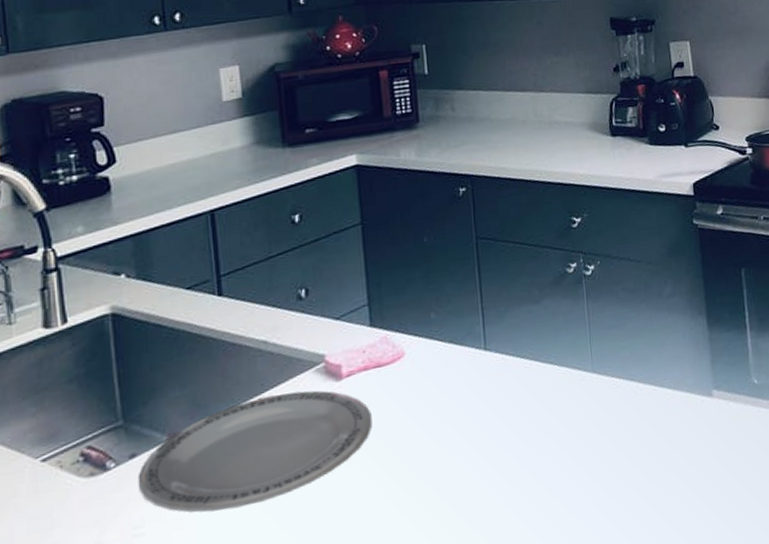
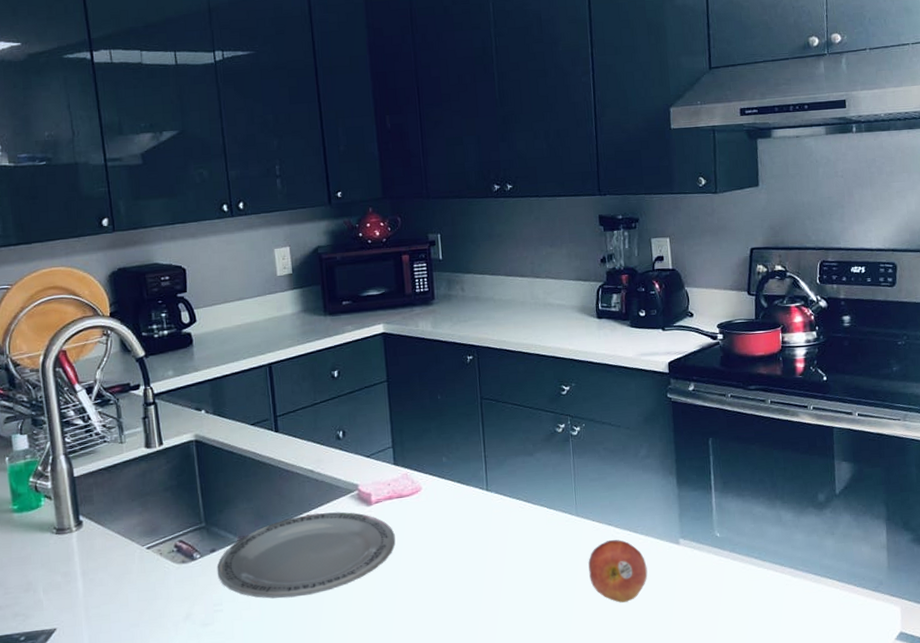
fruit: none [608,397,678,474] -> present [588,540,648,603]

